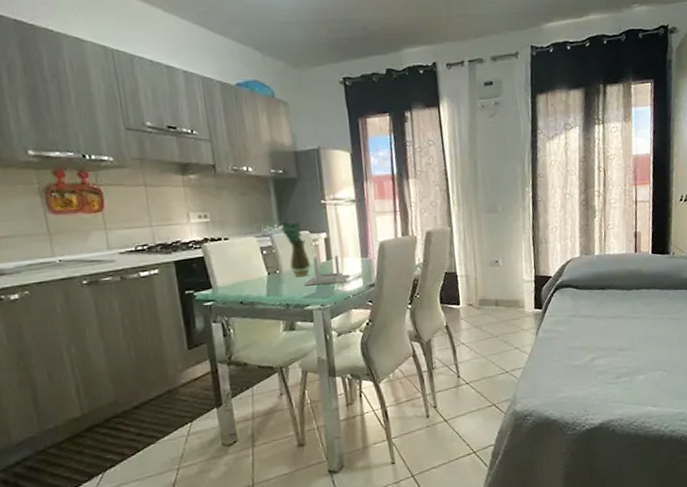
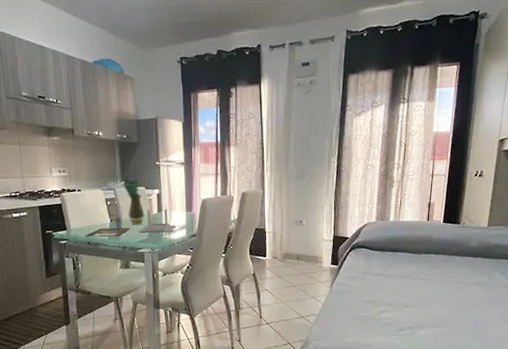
place setting: none [236,270,294,295] -> present [84,218,131,237]

